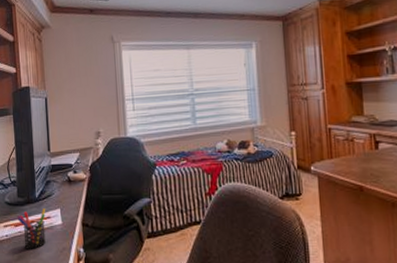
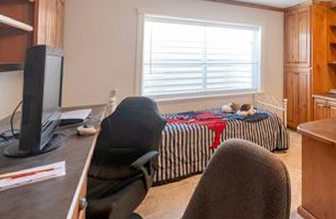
pen holder: present [17,208,46,249] -> none [15,160,50,201]

